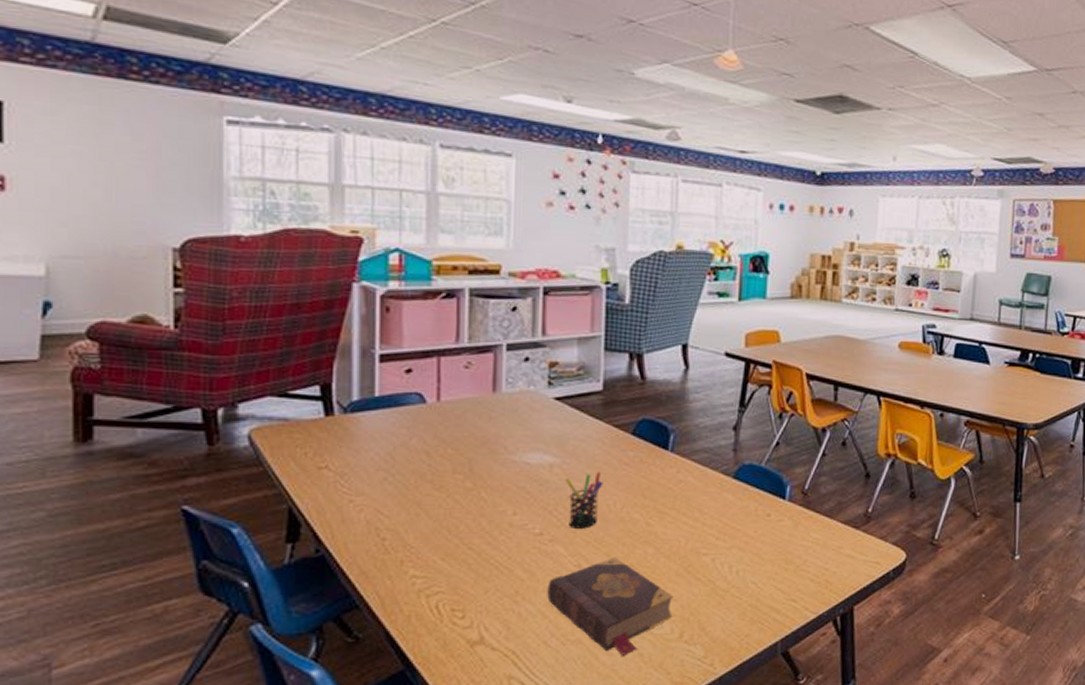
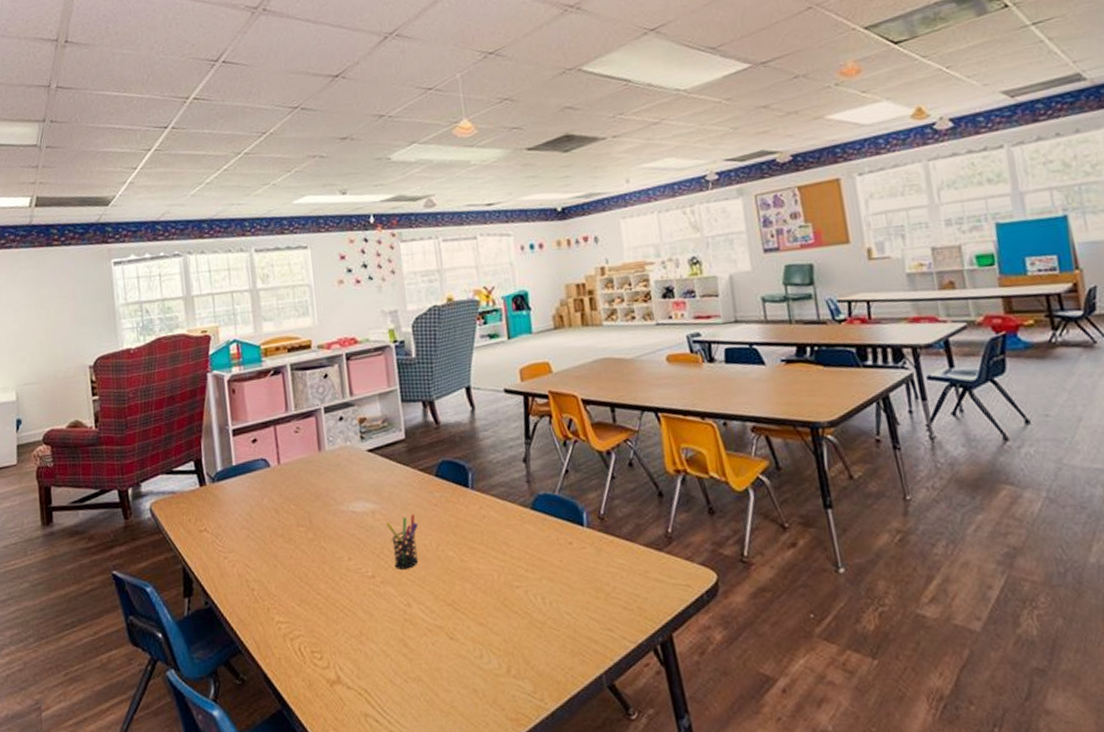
book: present [547,557,674,656] -> none [385,595,498,692]

